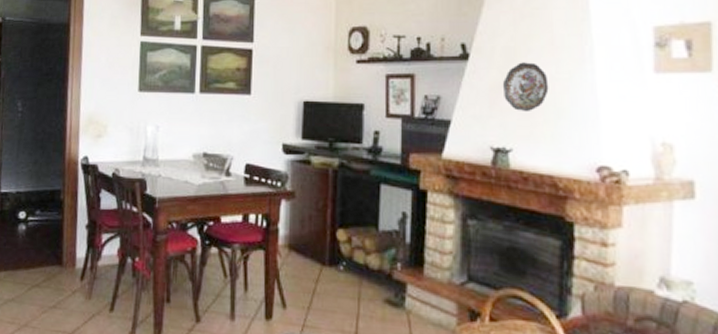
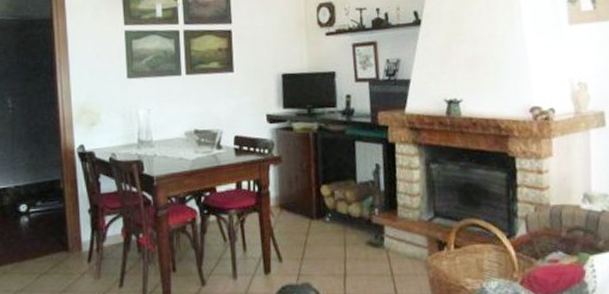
decorative plate: present [502,62,549,113] -> none [450,23,488,67]

